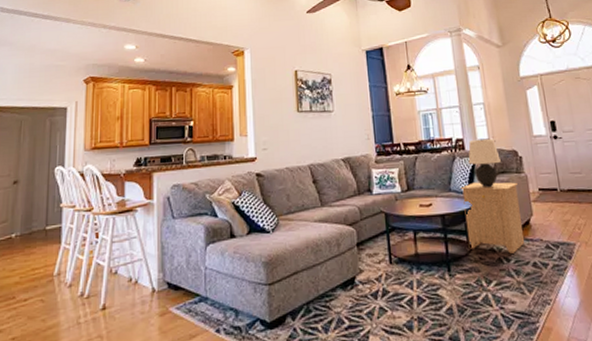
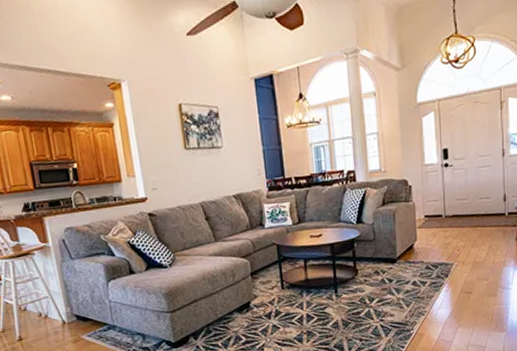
side table: present [460,182,525,254] -> none [350,210,407,275]
table lamp: present [468,139,501,187] -> none [359,169,391,217]

